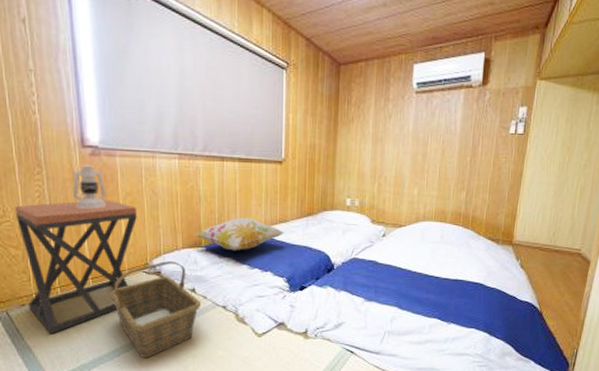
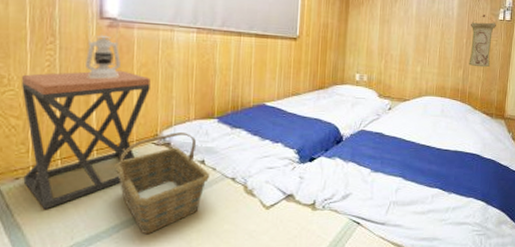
decorative pillow: present [194,217,285,251] -> none [207,89,297,123]
wall scroll: none [473,128,506,189] -> present [468,15,496,68]

